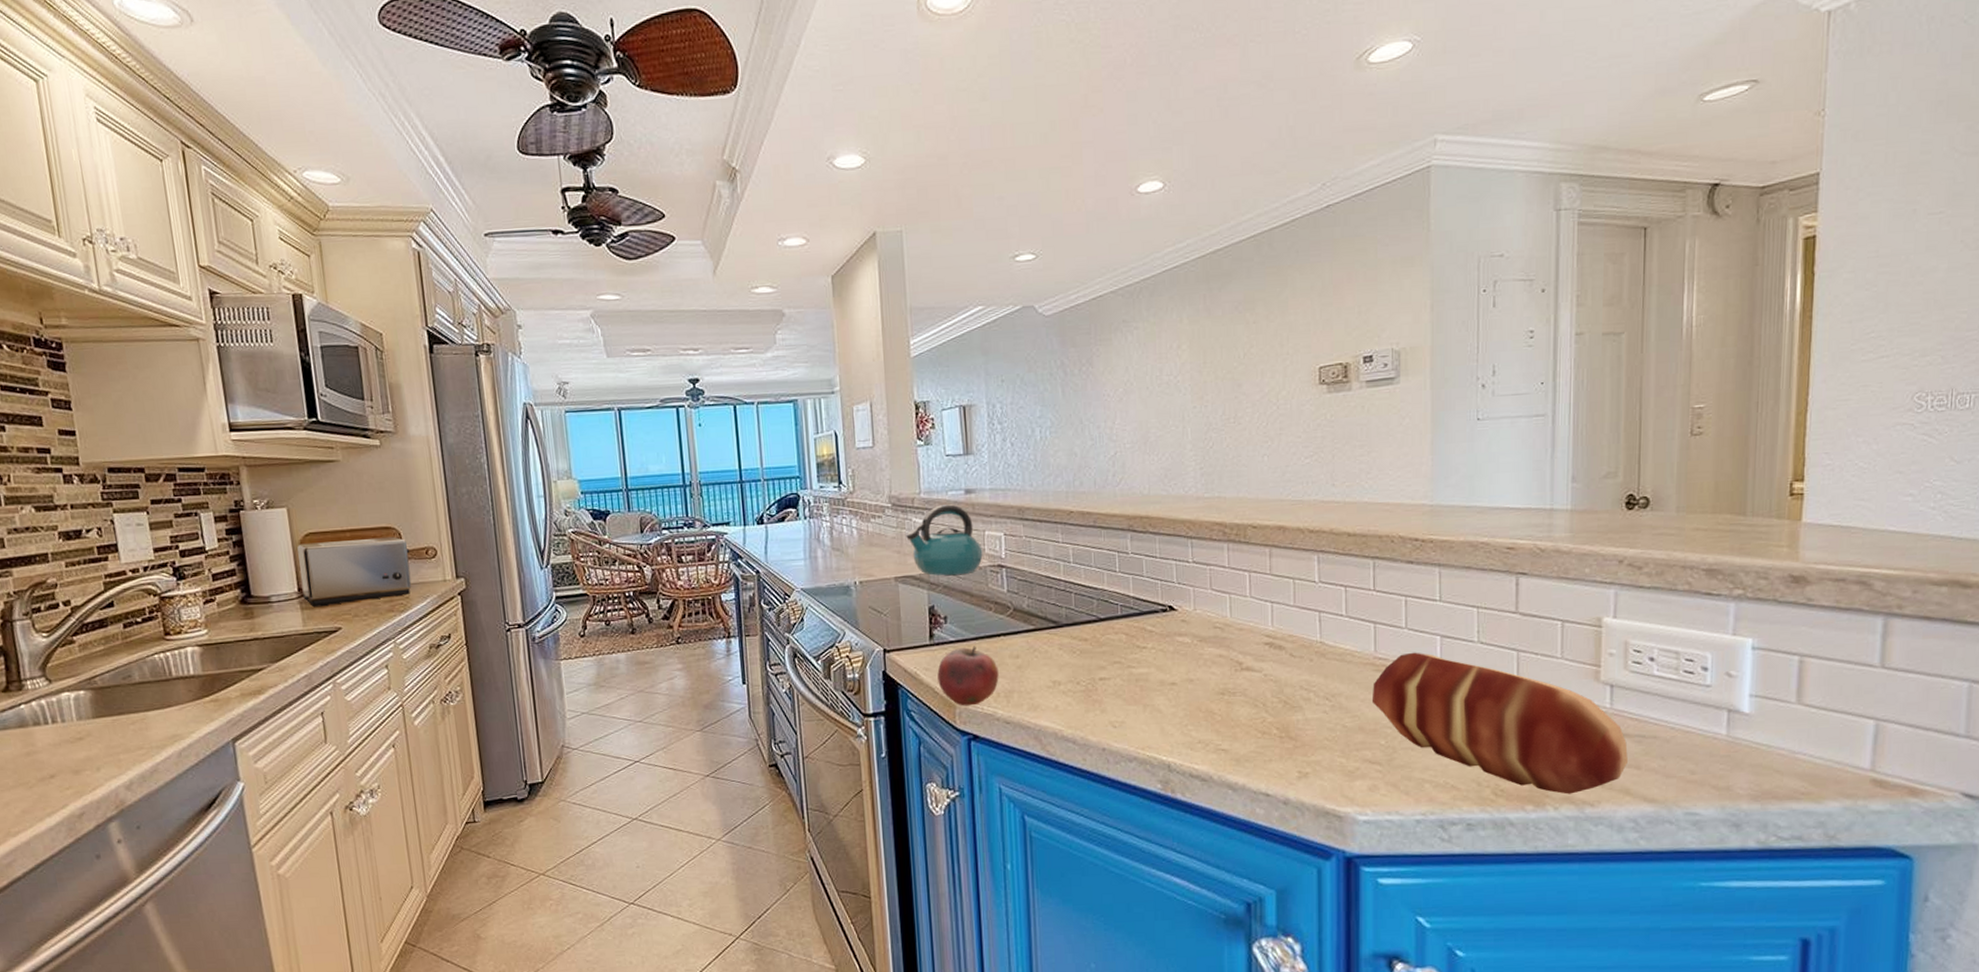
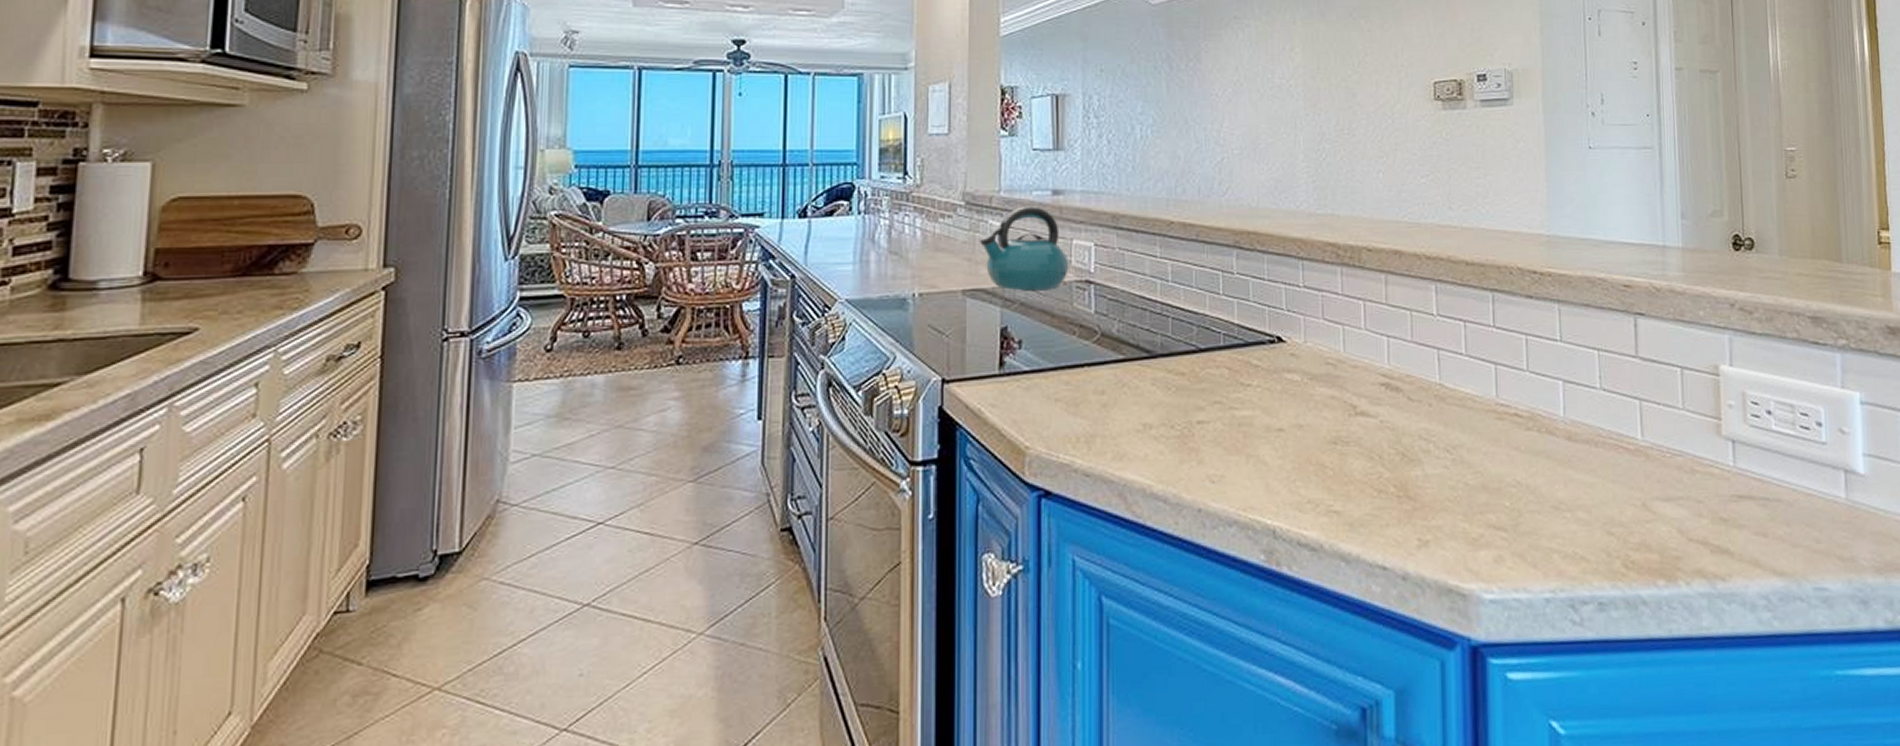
toaster: present [297,536,412,607] -> none [149,208,323,299]
fruit: present [937,646,999,706] -> none [1006,377,1080,454]
bread loaf: present [1371,652,1628,794] -> none [1494,398,1755,567]

